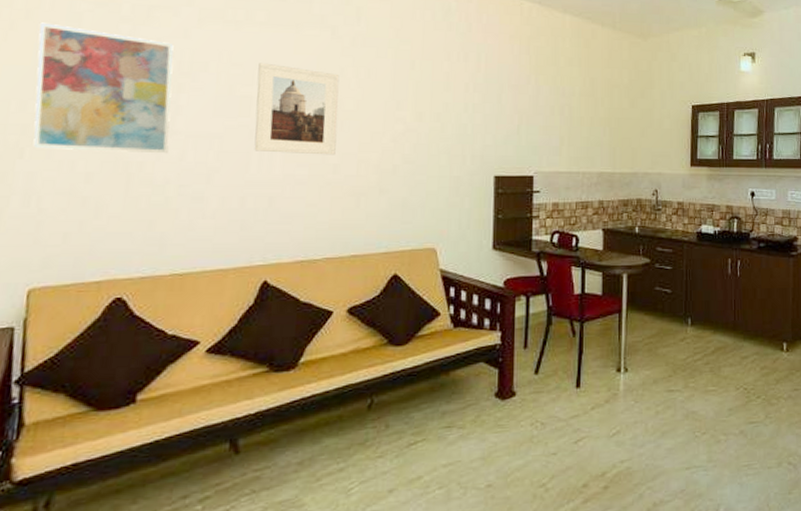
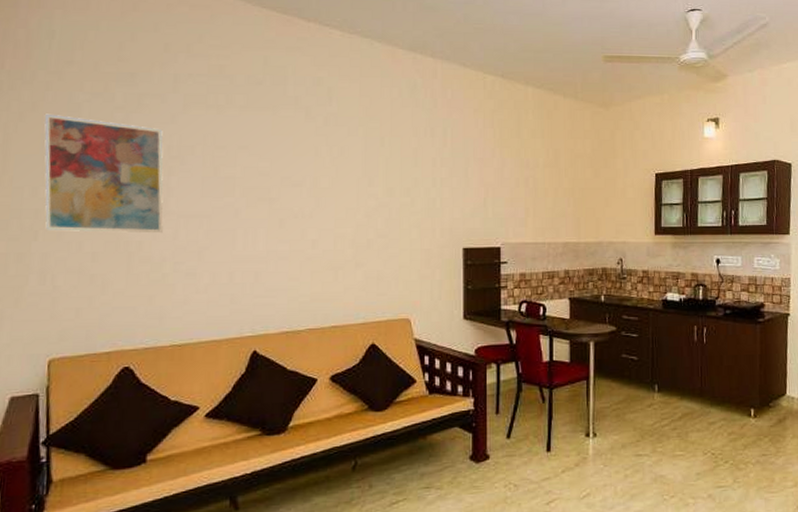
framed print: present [254,62,340,155] -> none [239,144,315,231]

